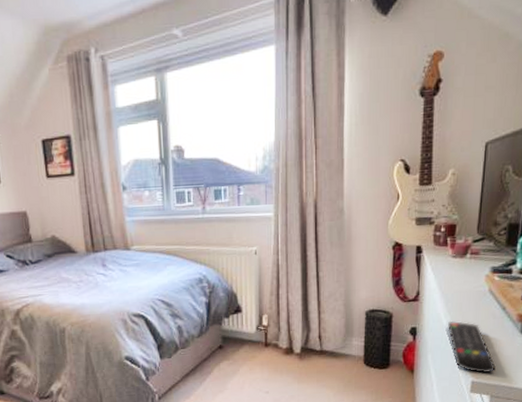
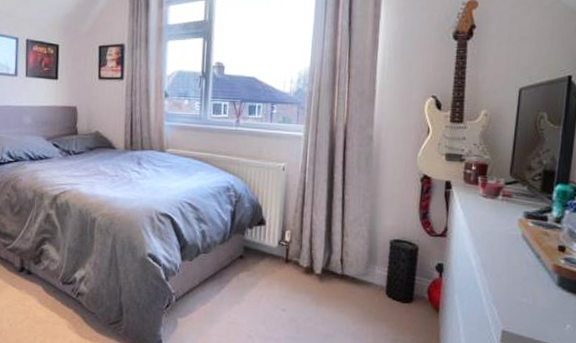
remote control: present [447,321,496,374] -> none [476,262,529,324]

